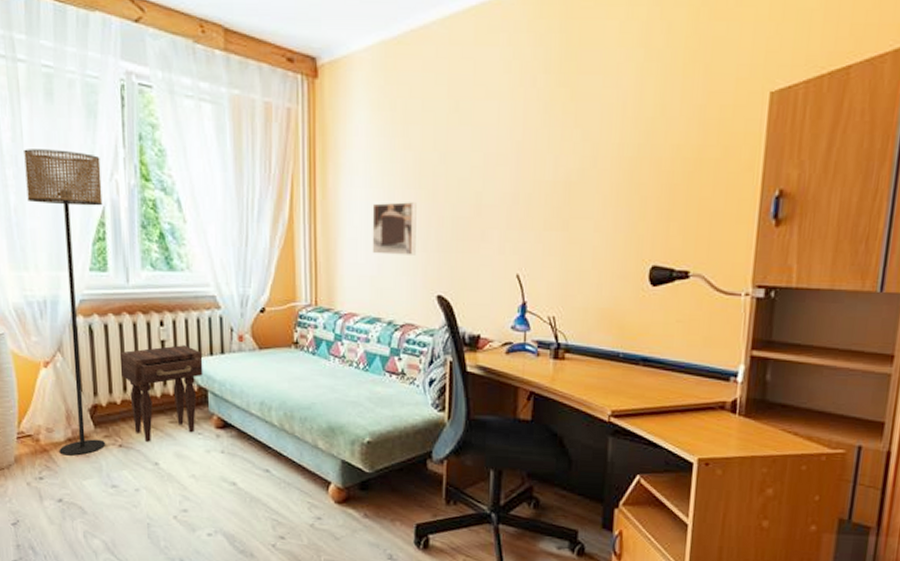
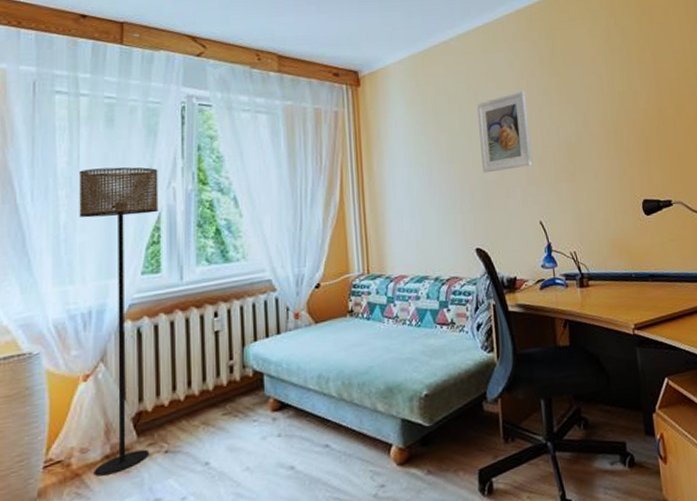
nightstand: present [121,345,203,442] -> none [171,332,259,441]
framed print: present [372,202,417,255] -> none [413,174,454,221]
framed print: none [455,104,522,207] -> present [477,91,533,173]

